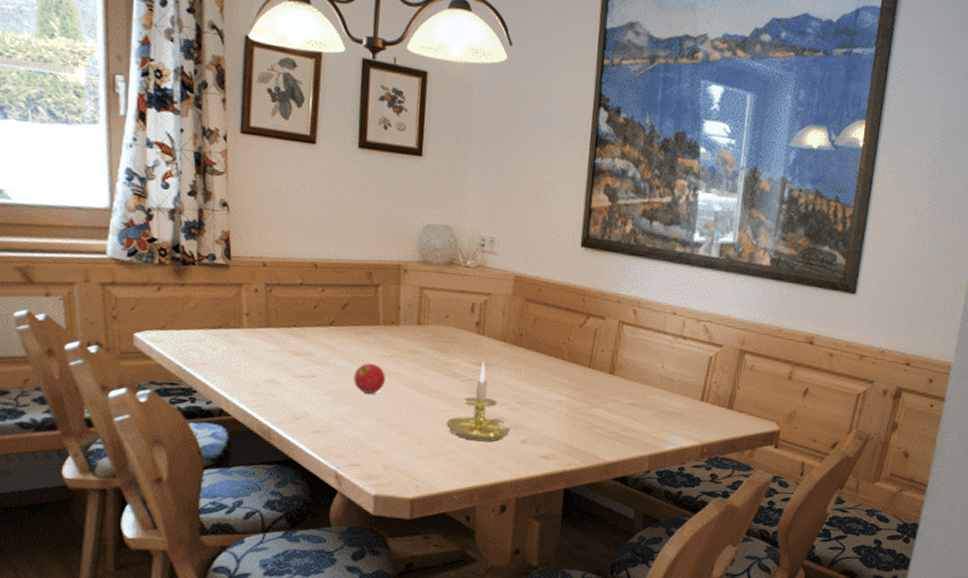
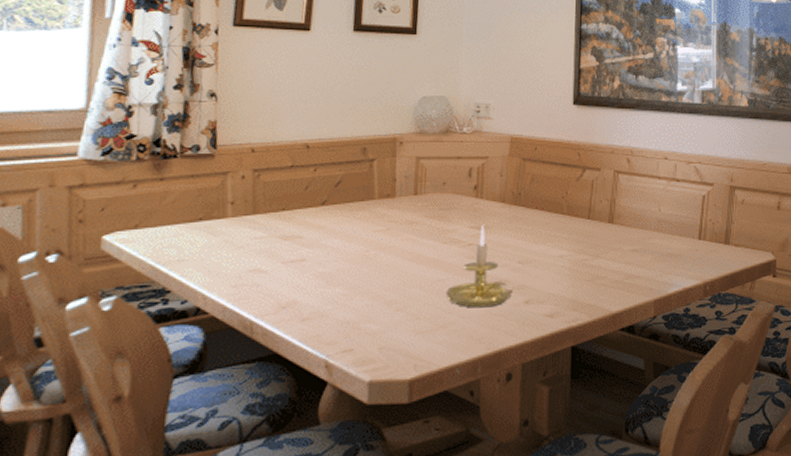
fruit: present [353,362,386,394] -> none [346,239,381,271]

